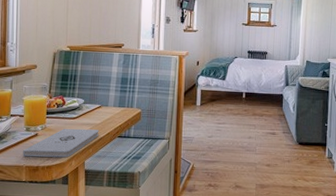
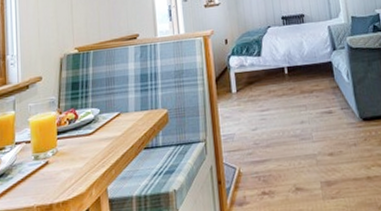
notepad: present [23,128,99,158] -> none [32,144,121,194]

